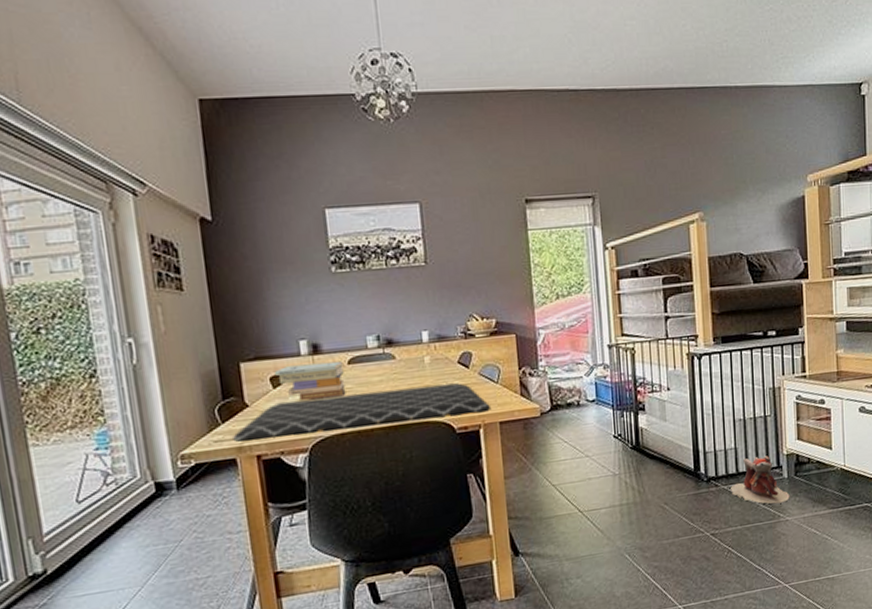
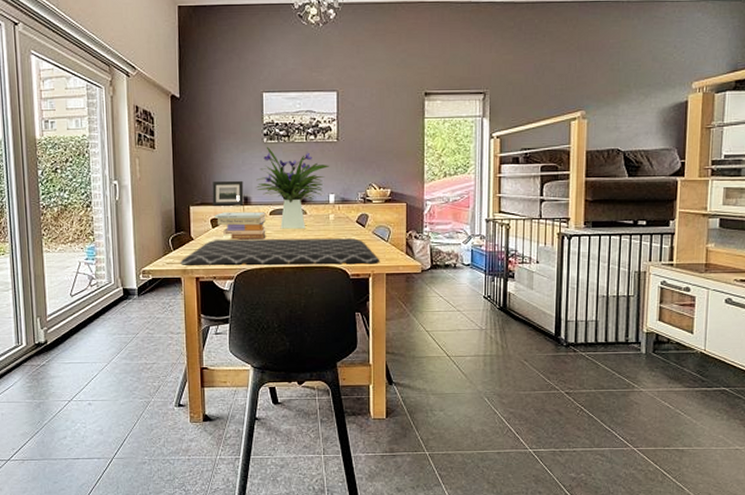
picture frame: none [268,324,313,360] -> present [212,181,244,206]
flower arrangement: none [326,277,418,381] -> present [255,146,329,229]
stuffed animal: present [730,456,790,504] -> none [588,330,646,375]

